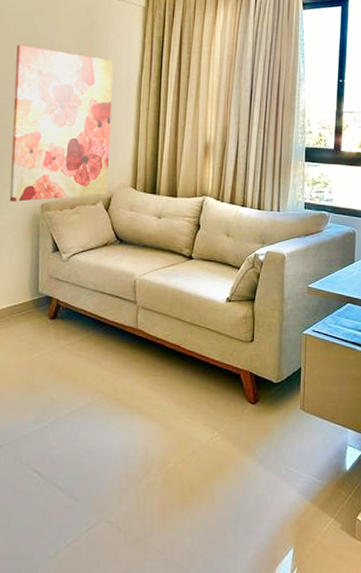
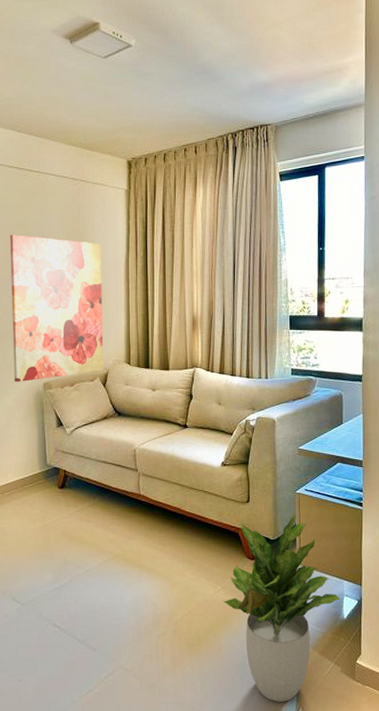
potted plant: none [218,356,343,561] -> present [222,513,340,702]

